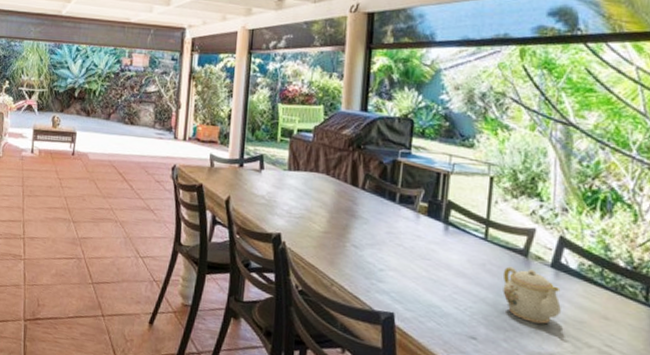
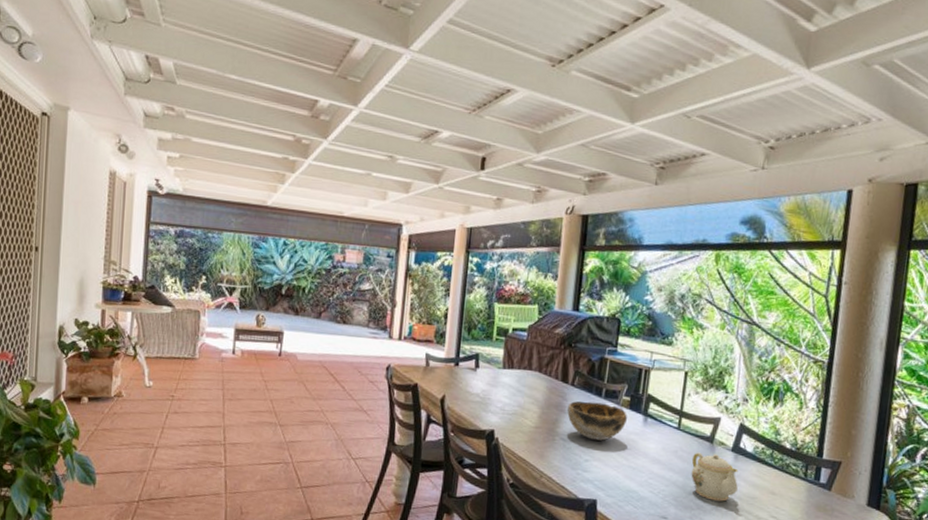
decorative bowl: none [358,205,425,250] -> present [567,401,627,441]

